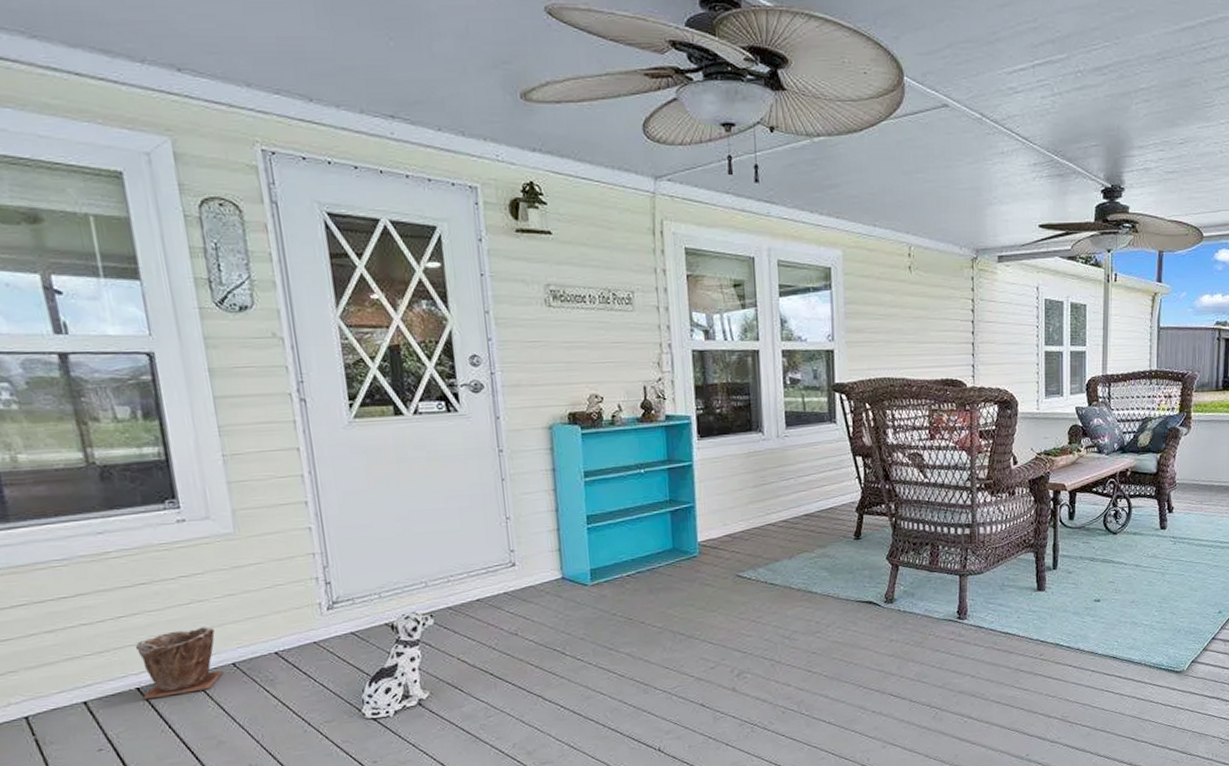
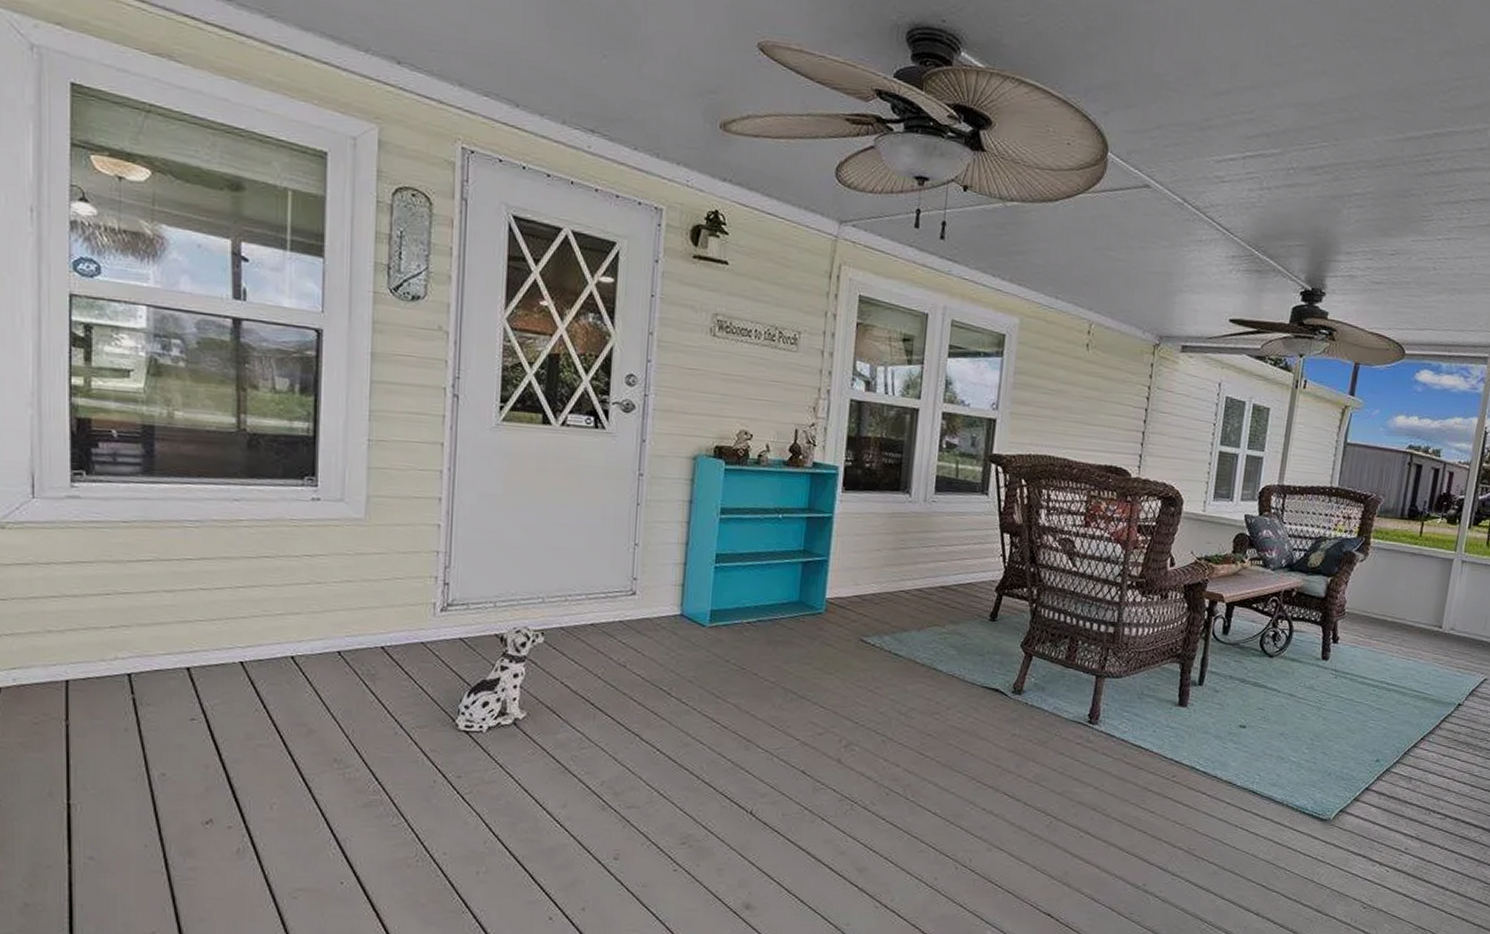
plant pot: present [135,627,223,700] -> none [243,609,327,676]

